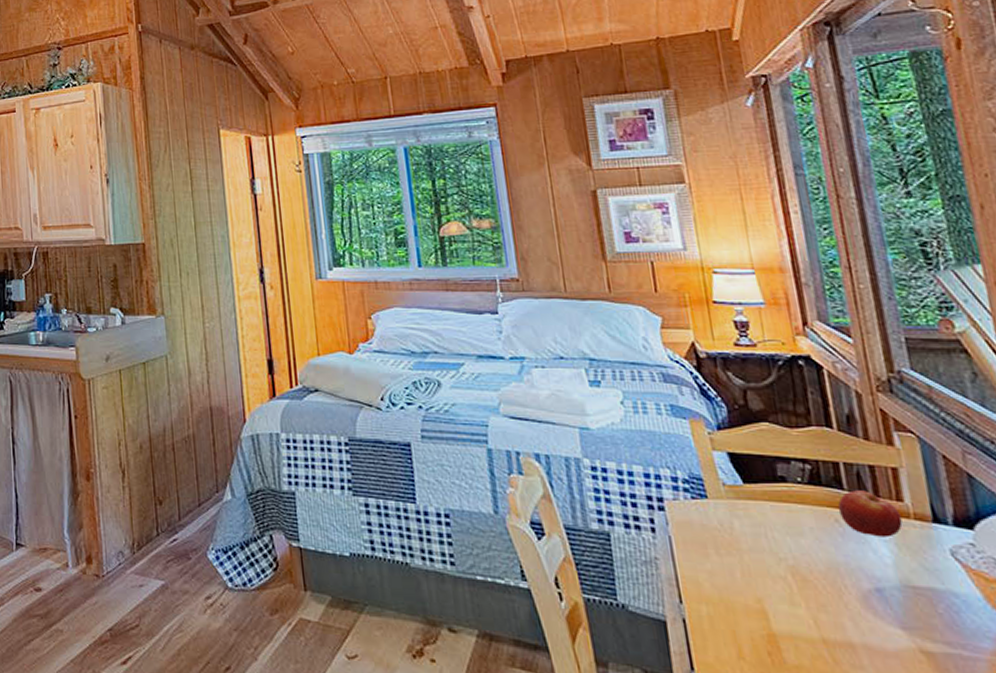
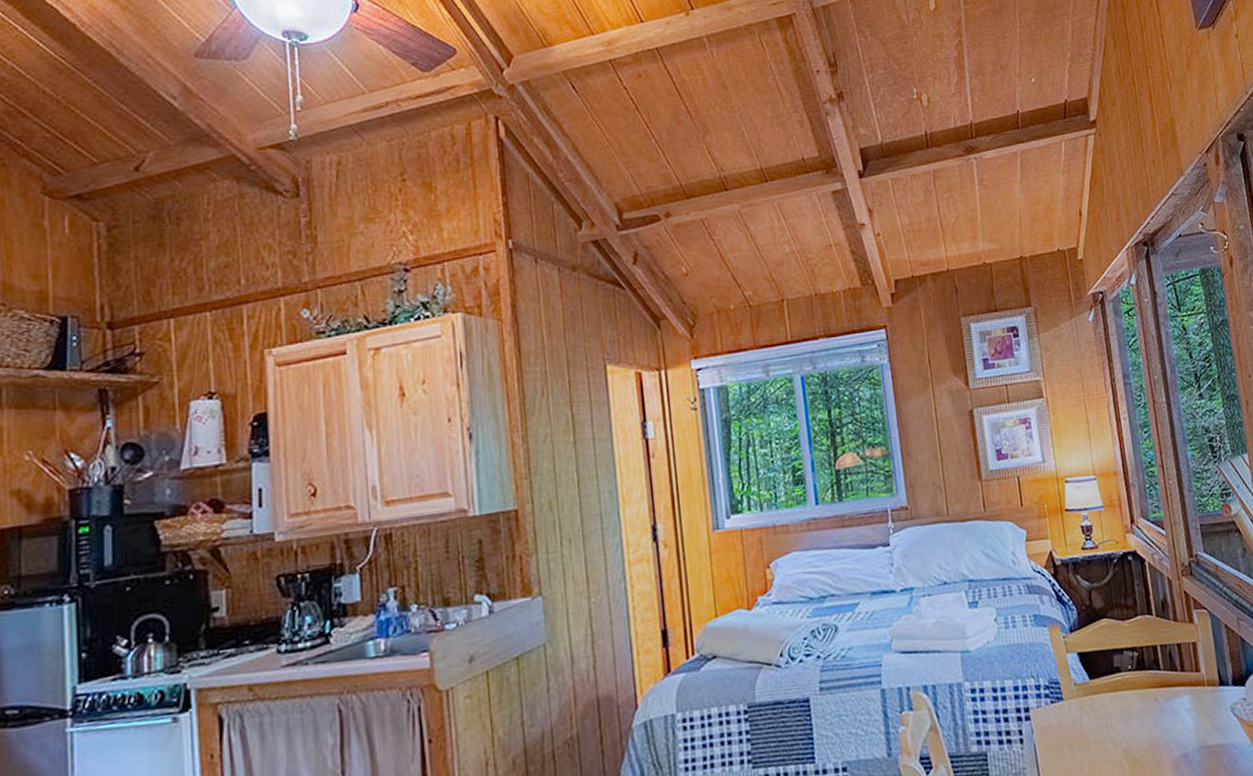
fruit: present [838,490,903,538] -> none [1157,667,1200,708]

